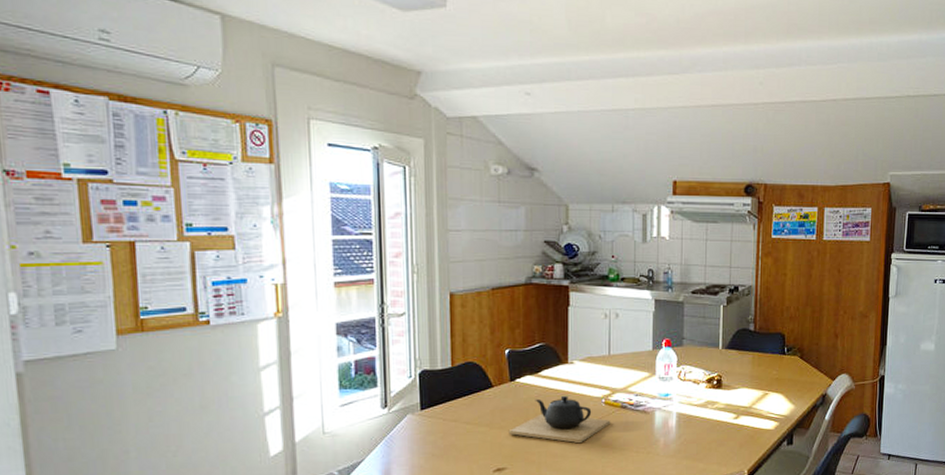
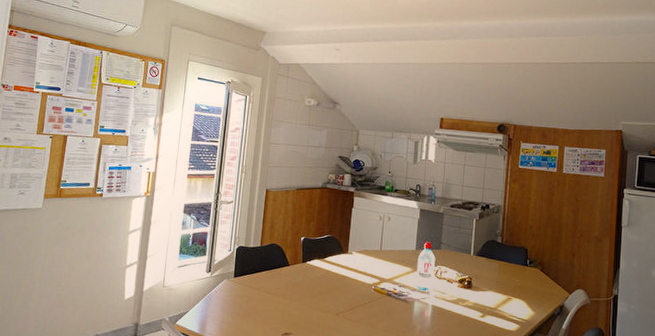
teapot: present [508,395,611,444] -> none [297,279,378,321]

